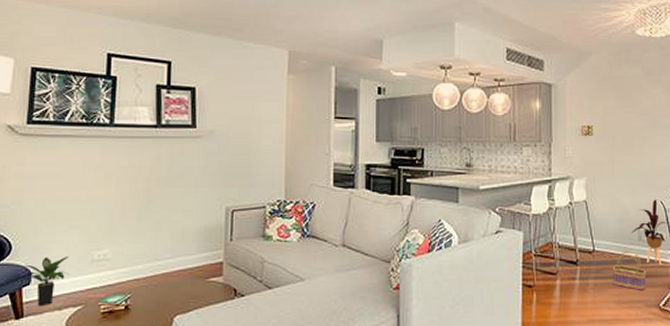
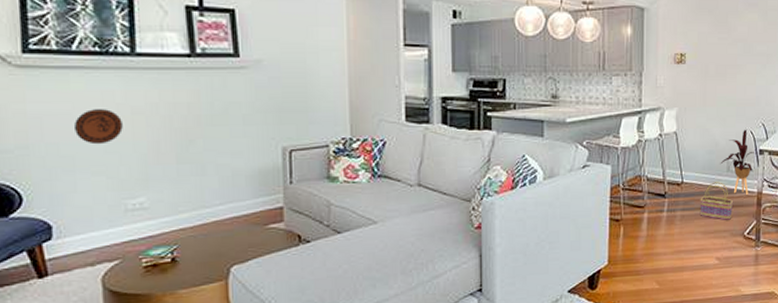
potted plant: present [25,257,70,307] -> none [42,207,100,263]
decorative plate: none [59,171,97,202] -> present [75,109,123,145]

